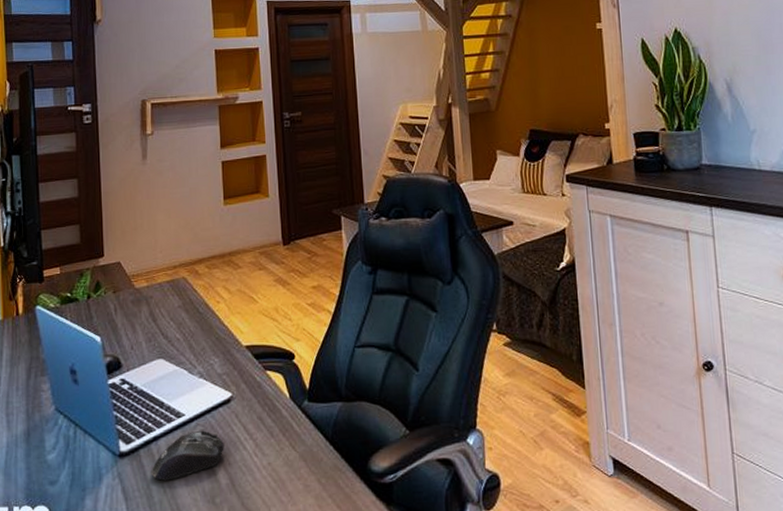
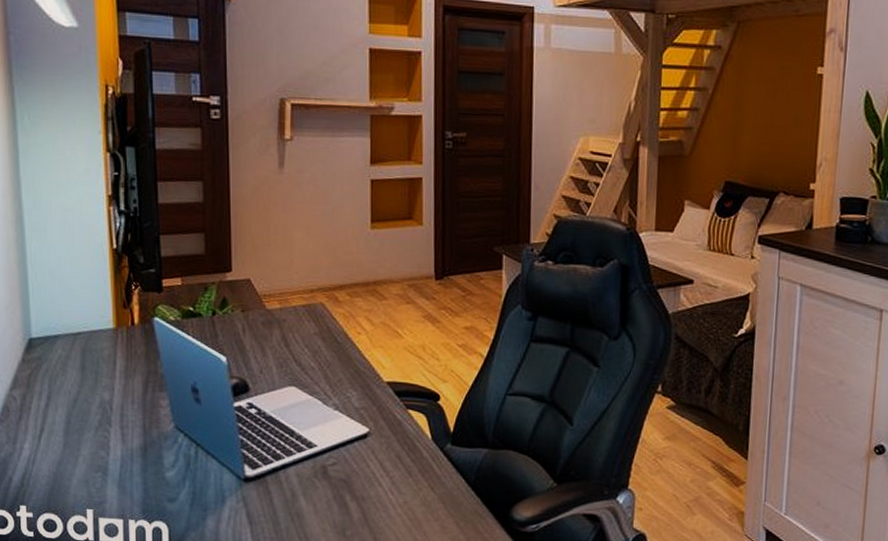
computer mouse: present [151,430,224,481] -> none [278,463,358,509]

